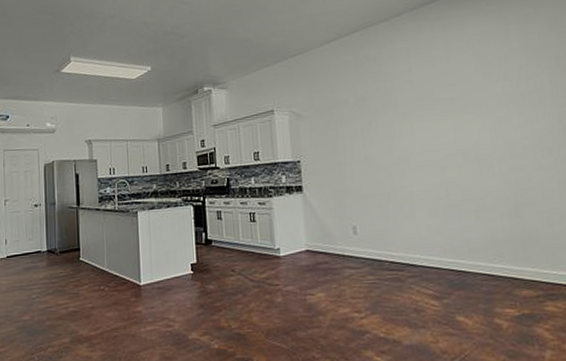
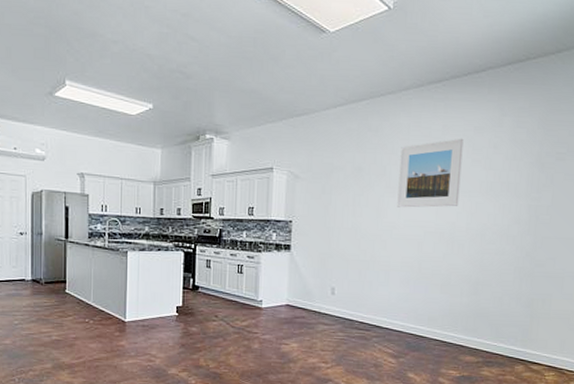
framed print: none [403,53,478,133] -> present [397,138,464,208]

